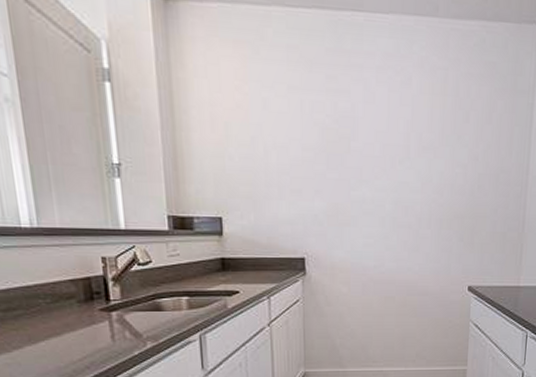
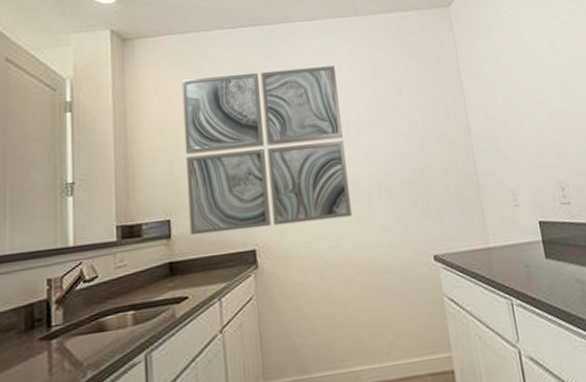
wall art: none [234,64,403,240] -> present [181,66,352,236]

